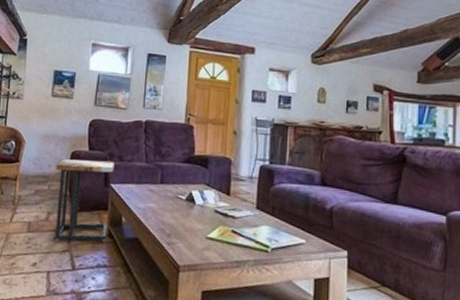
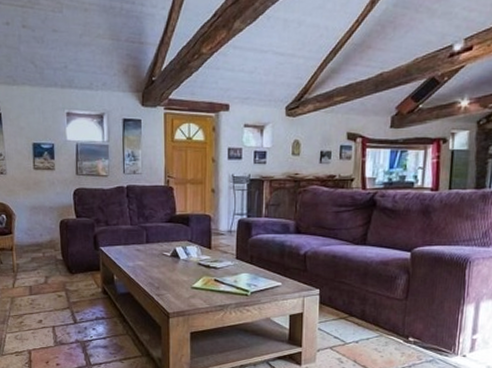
side table: present [55,159,115,242] -> none [46,226,102,300]

